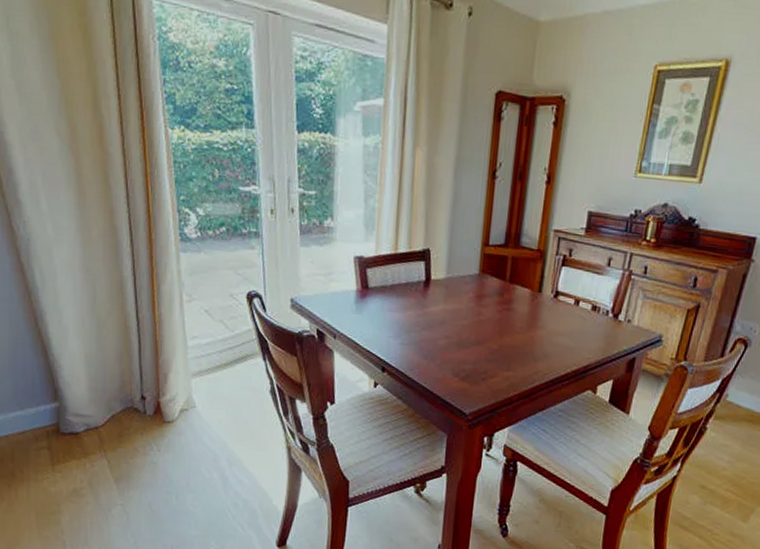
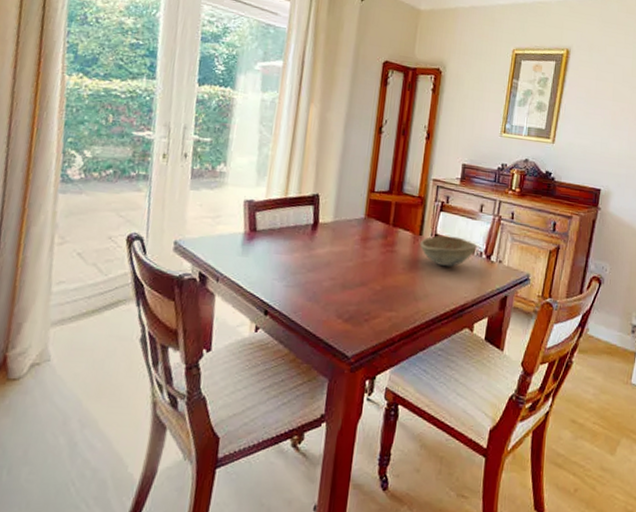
bowl: none [539,292,604,327] -> present [419,235,478,267]

